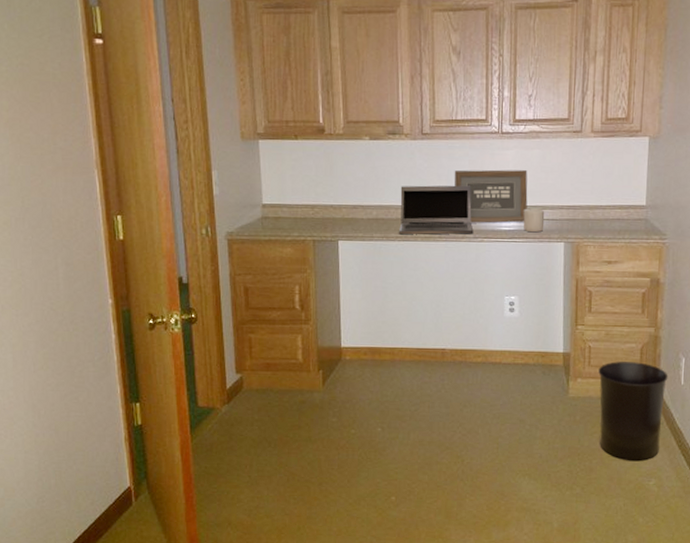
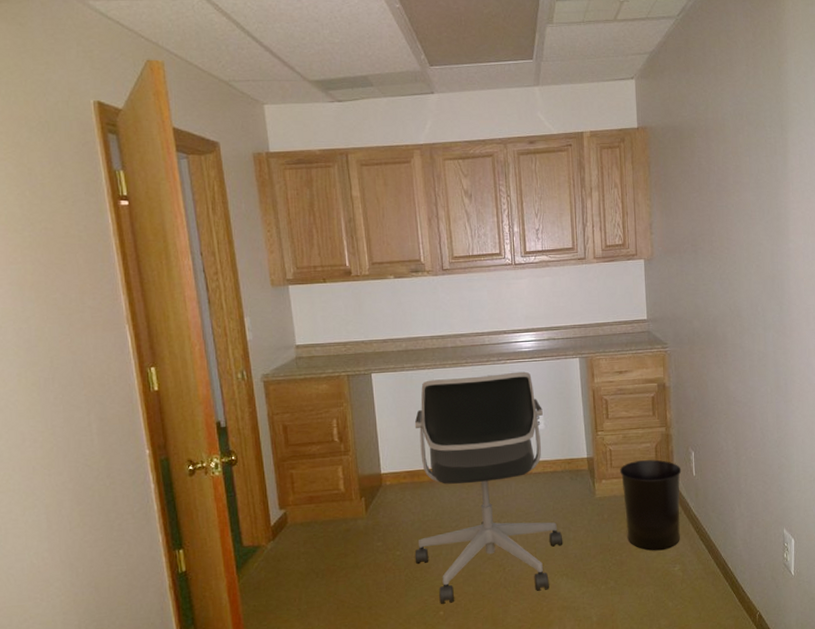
office chair: none [370,252,528,489] -> present [414,371,562,604]
laptop: present [399,185,474,235] -> none [426,313,497,363]
picture frame: present [454,169,528,224] -> none [474,296,543,347]
mug: present [523,208,545,233] -> none [540,329,560,352]

